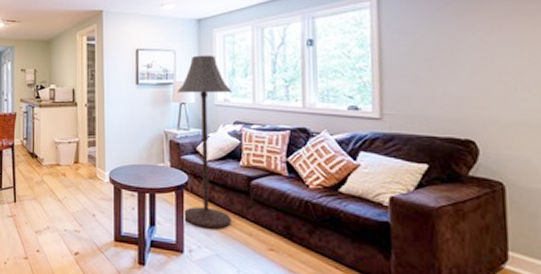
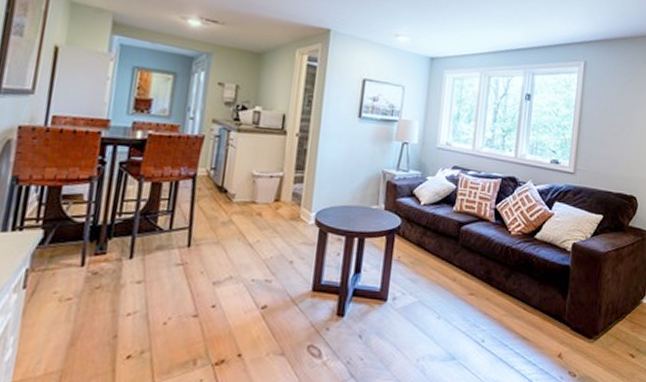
floor lamp: present [176,55,233,229] -> none [390,94,455,275]

